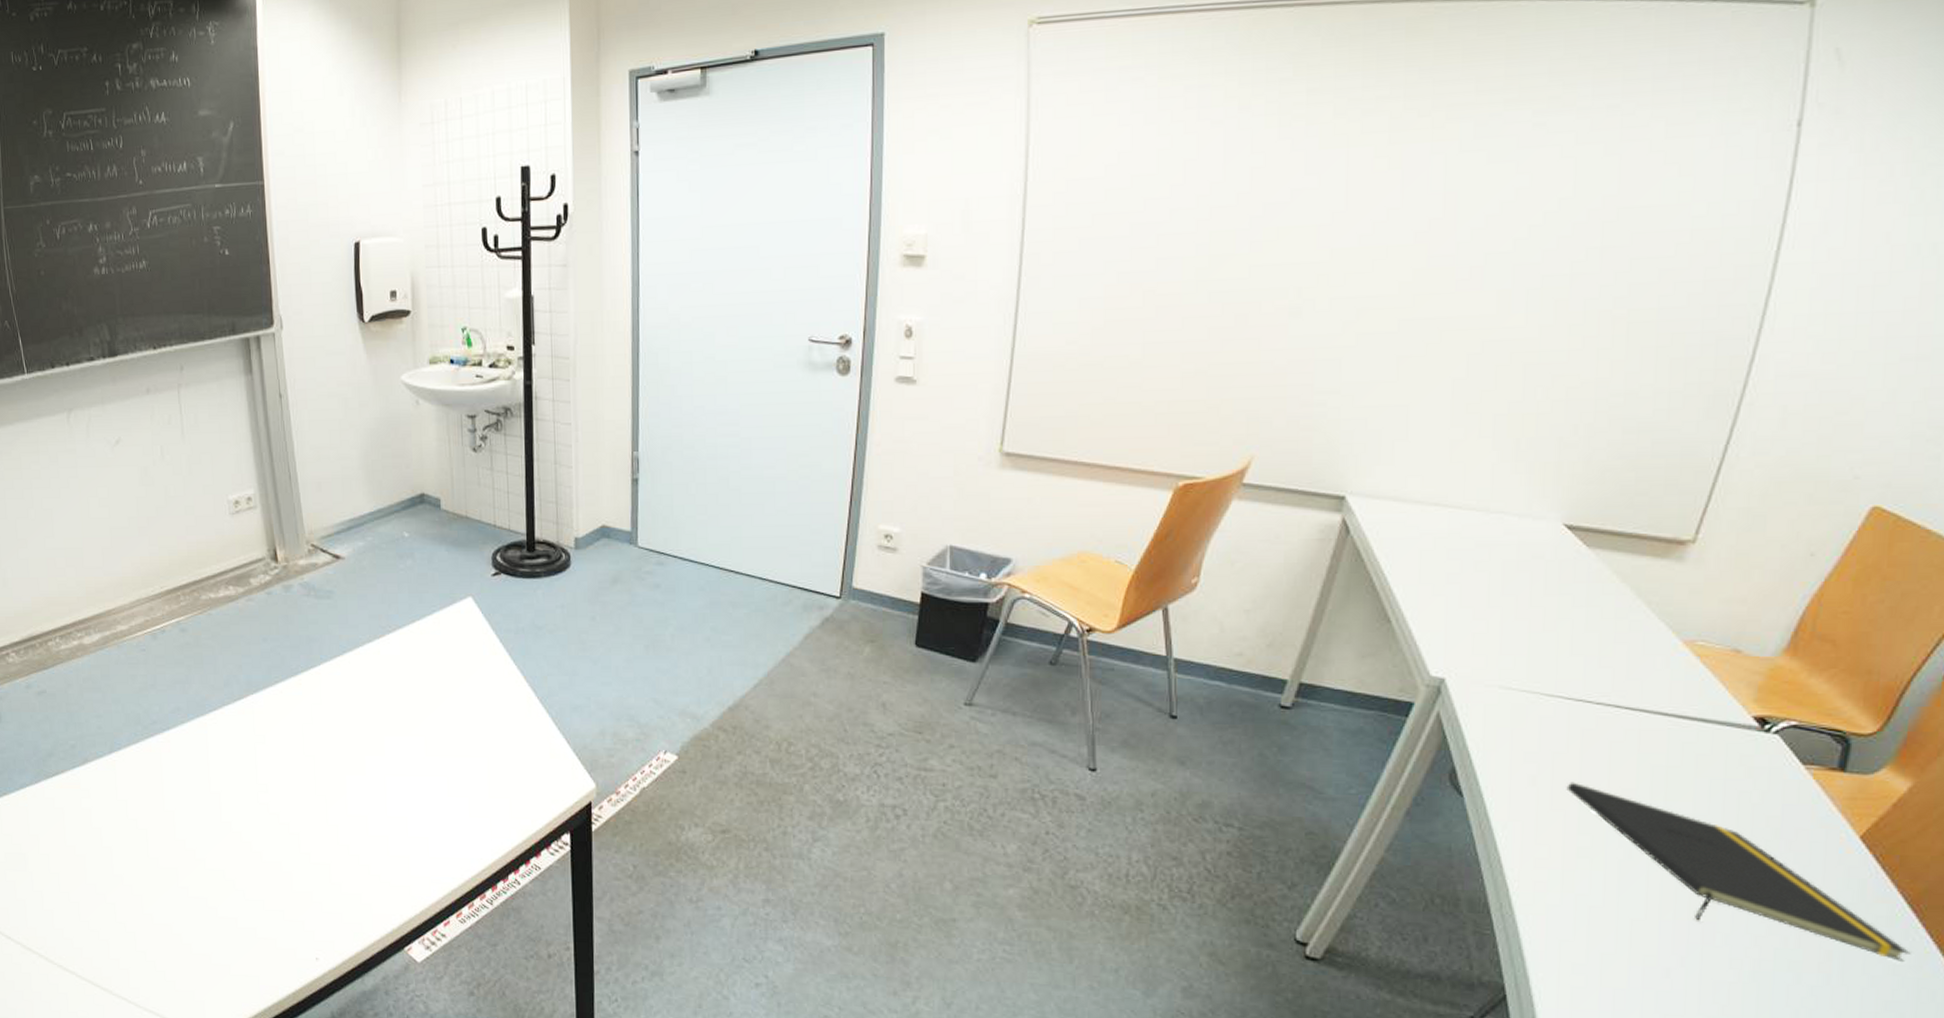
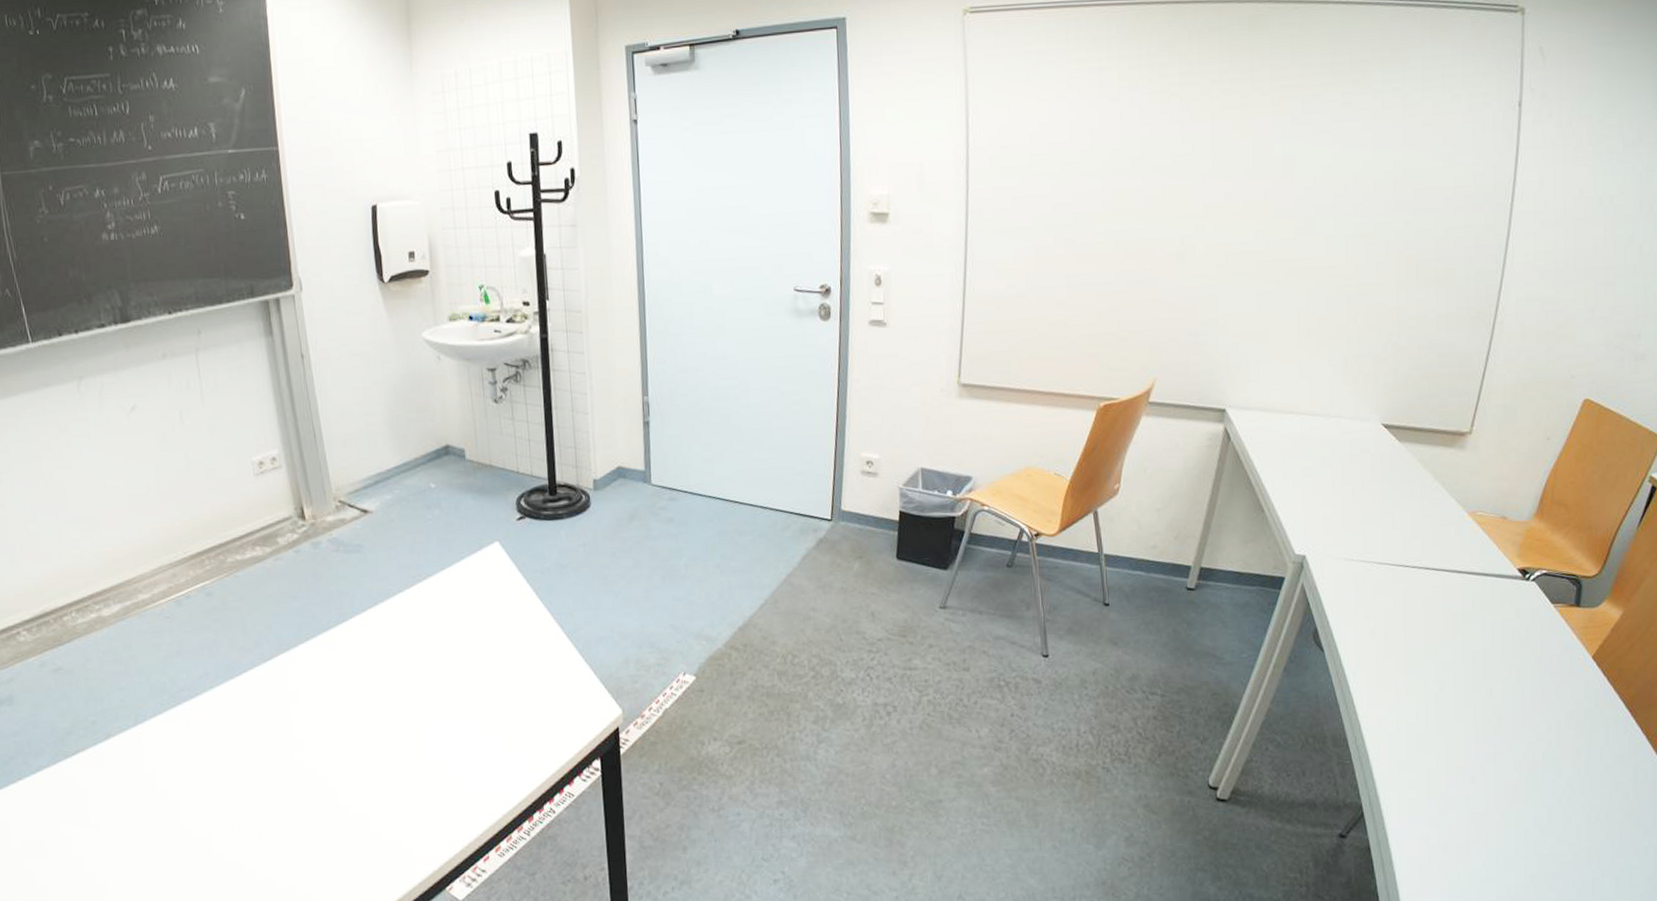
notepad: present [1566,782,1911,962] -> none [1396,632,1630,752]

